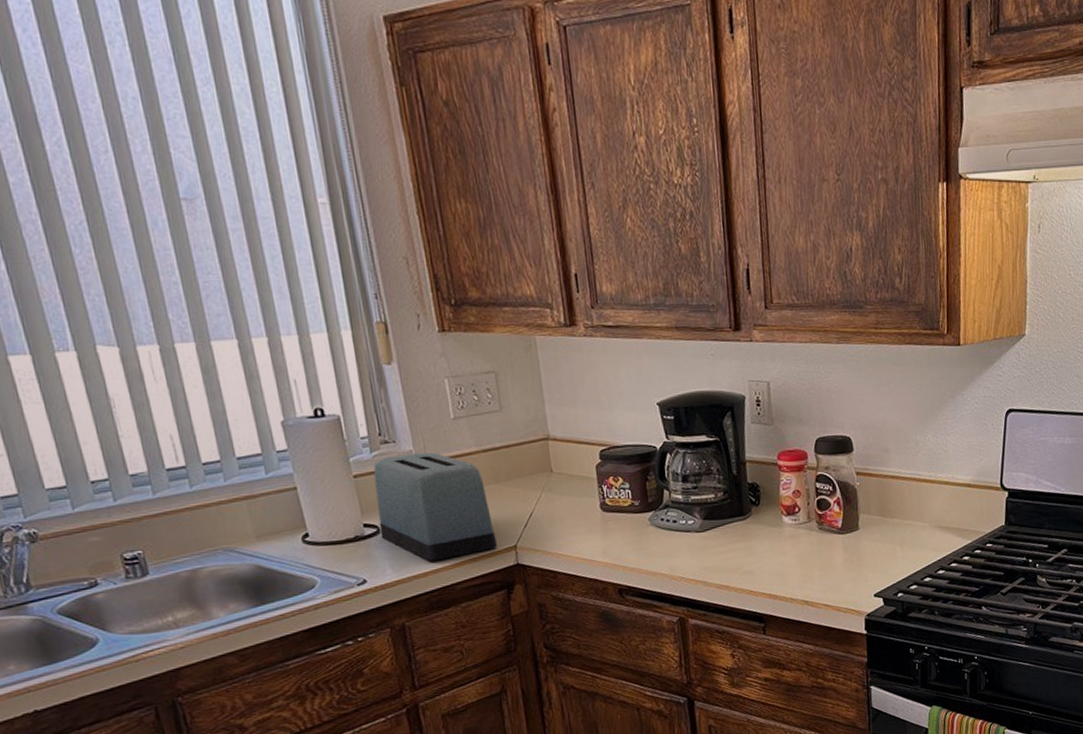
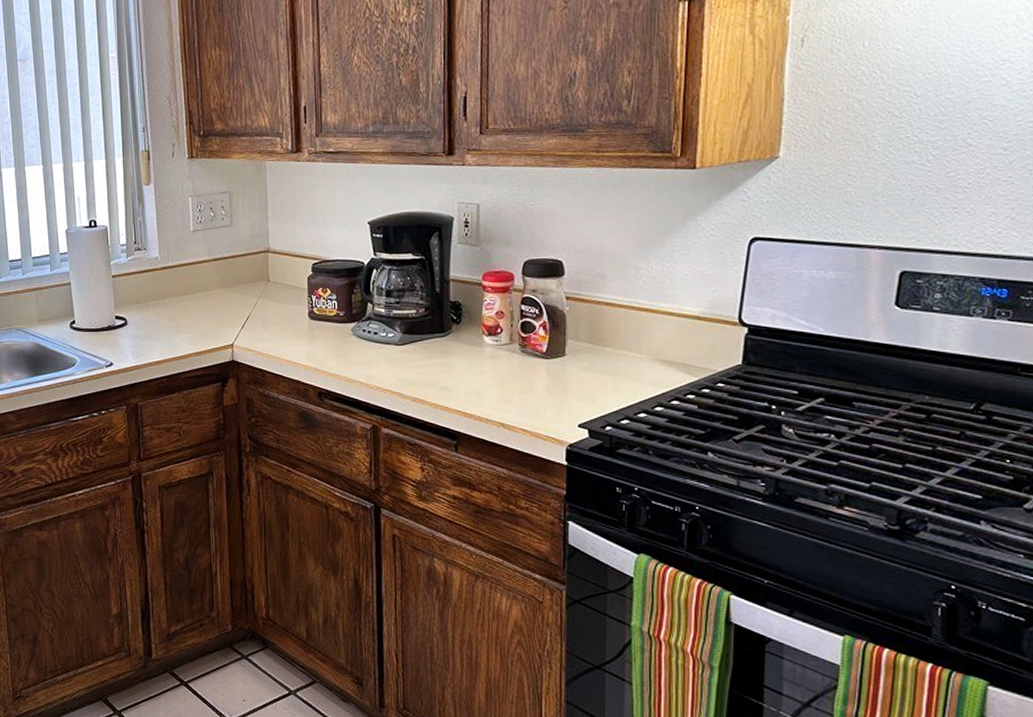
toaster: present [373,452,497,561] -> none [127,259,217,352]

